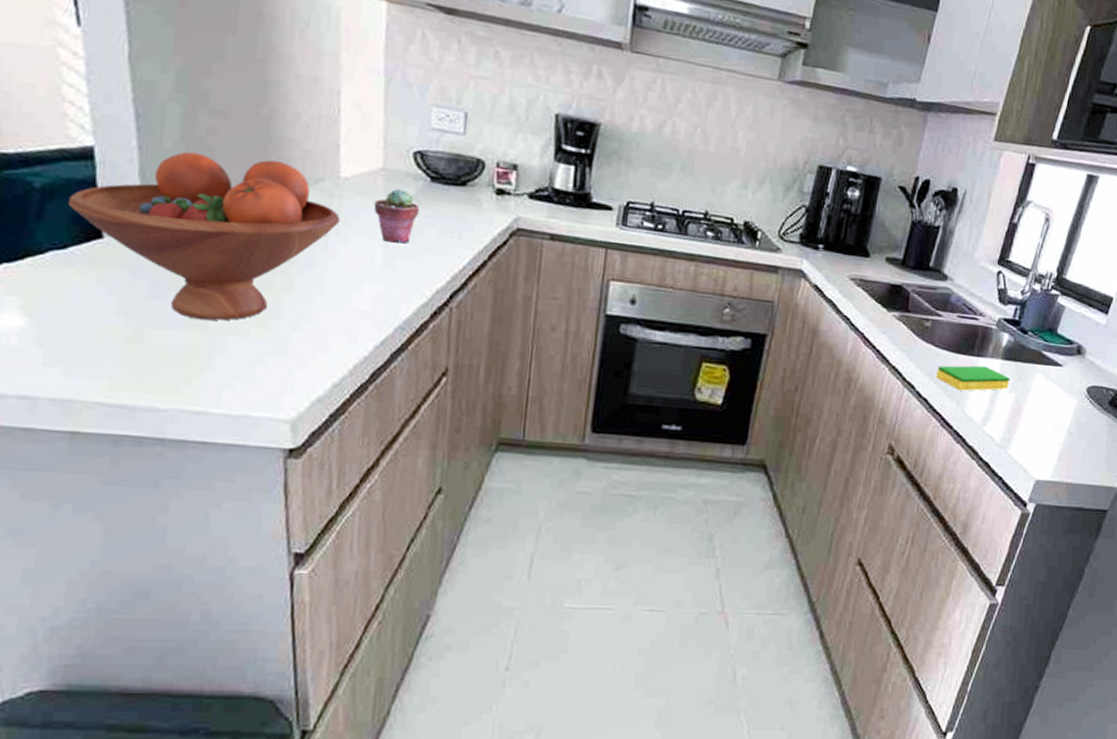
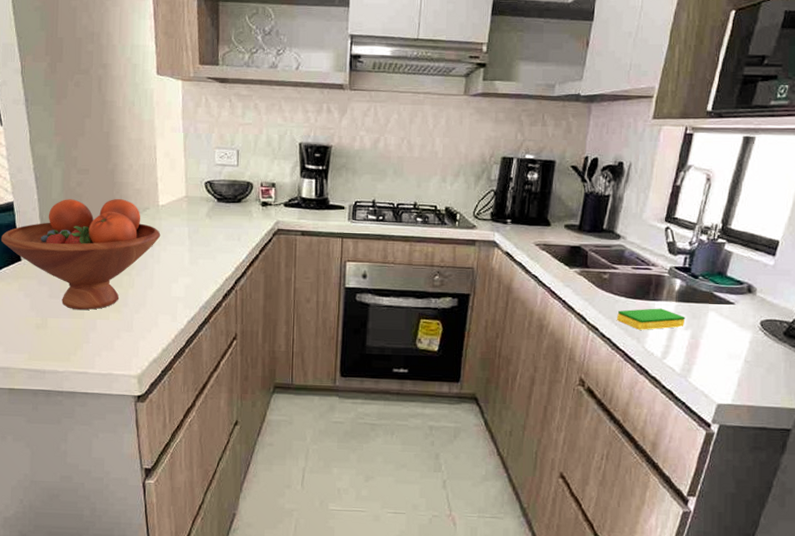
potted succulent: present [373,189,420,244] -> none [181,210,211,247]

